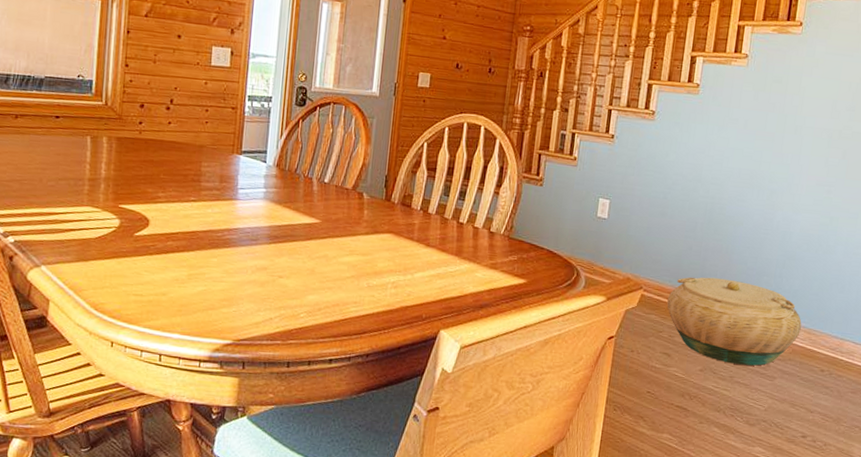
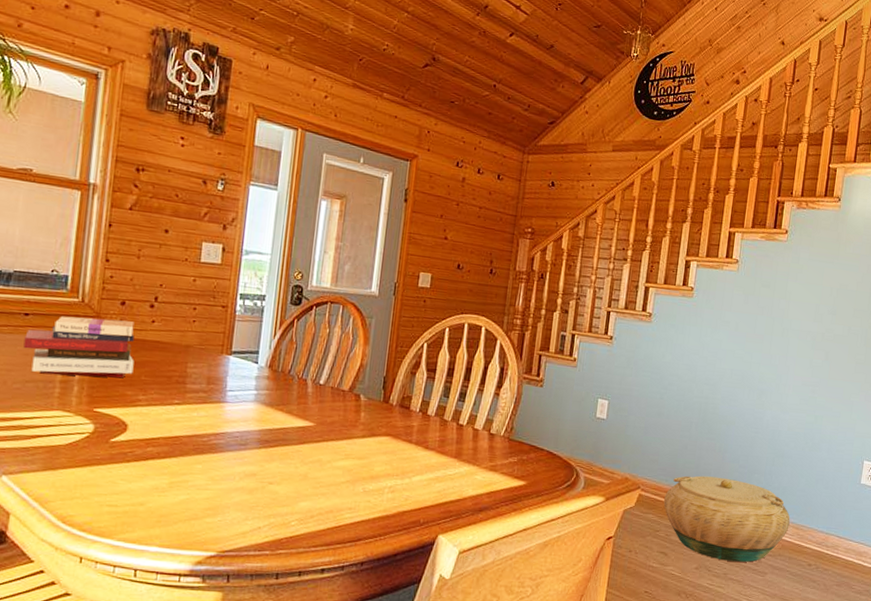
books: none [56,118,154,177] -> present [23,315,135,378]

